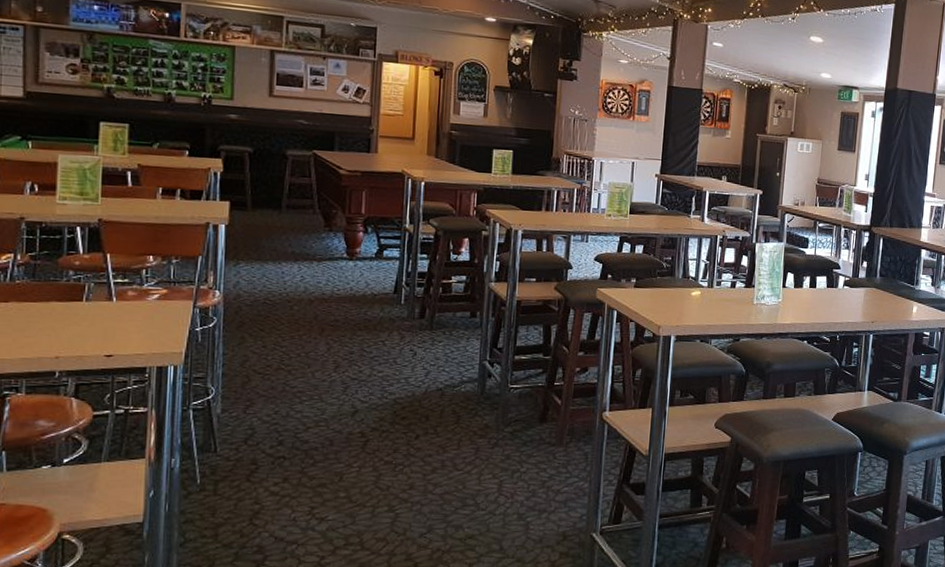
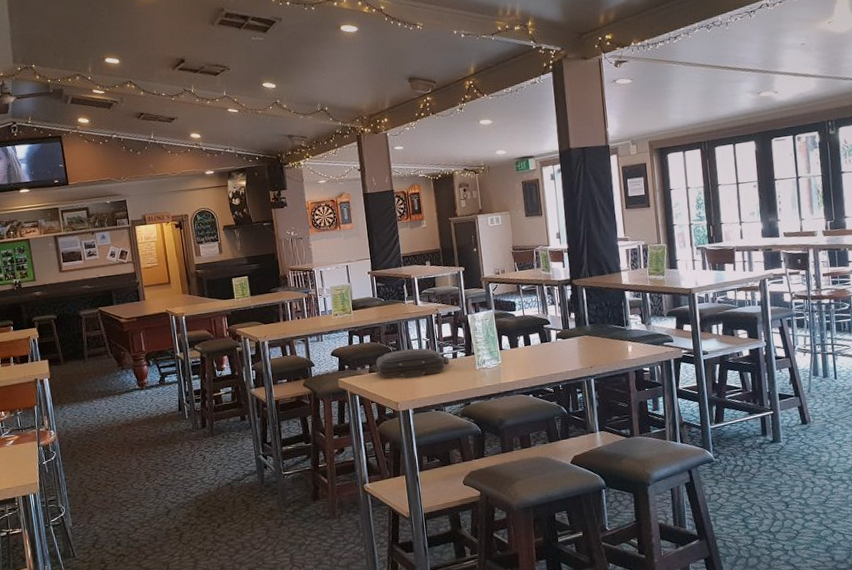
laptop bag: none [639,268,727,302] -> present [372,348,450,379]

